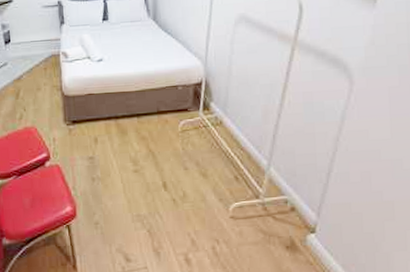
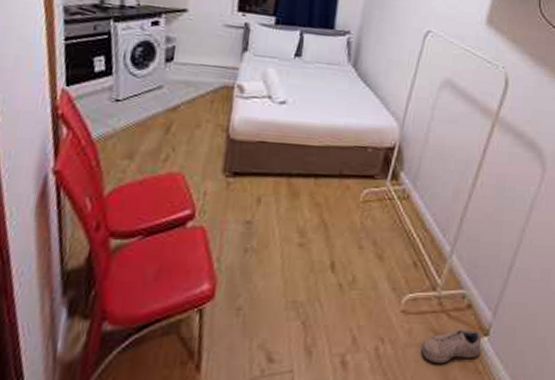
shoe: none [252,228,309,258] -> present [420,329,481,364]

